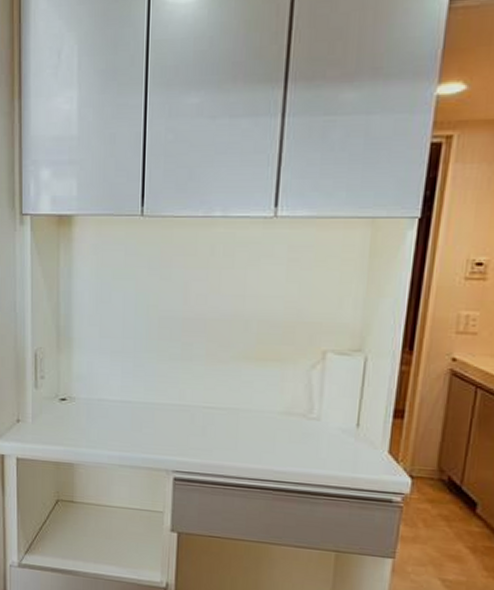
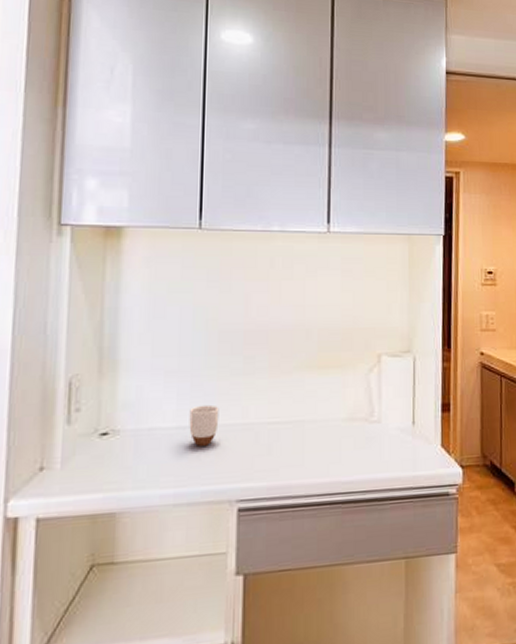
mug: none [132,384,159,420] -> present [189,404,219,446]

